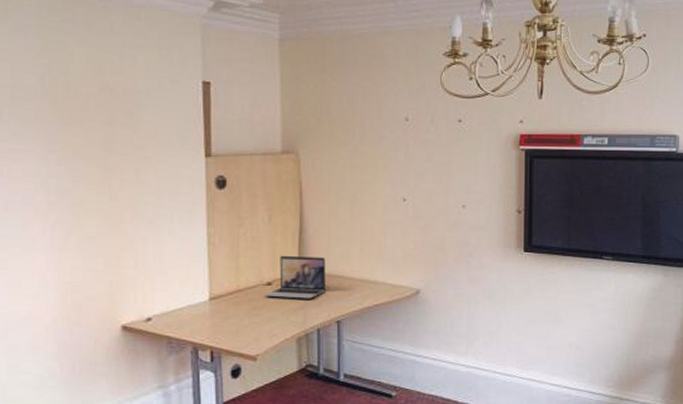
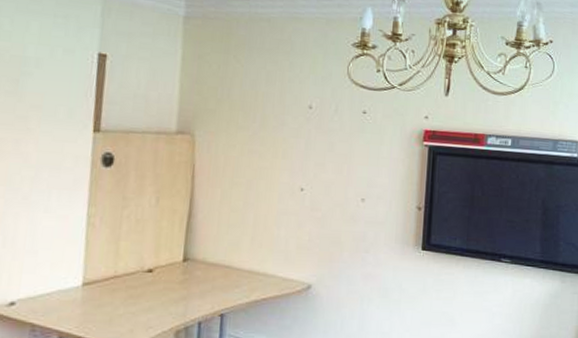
laptop: present [265,255,326,299] -> none [144,241,214,289]

